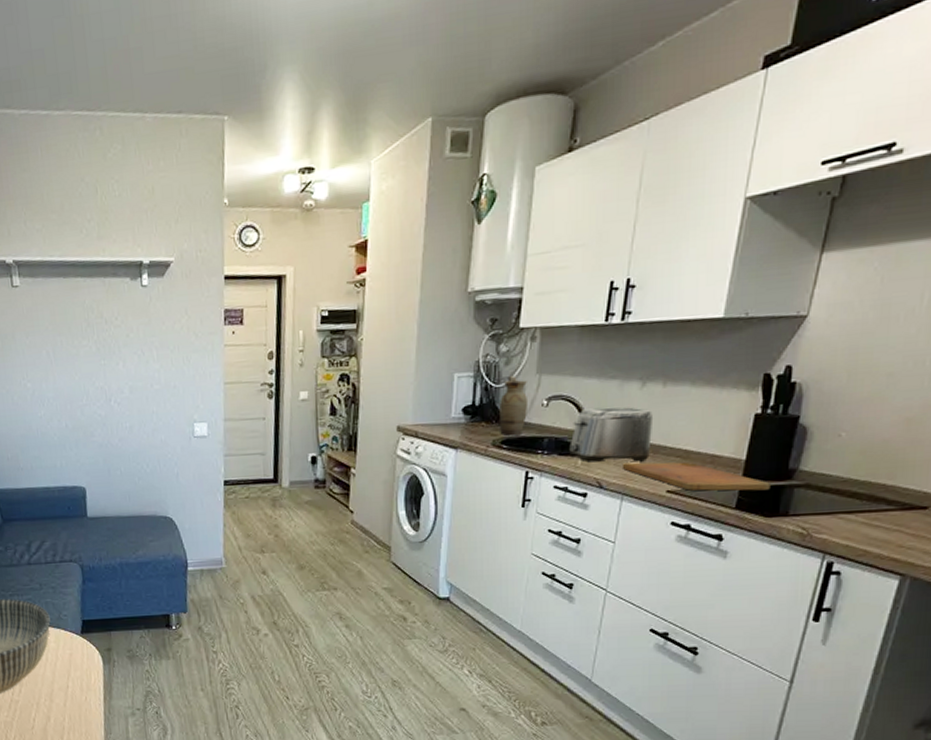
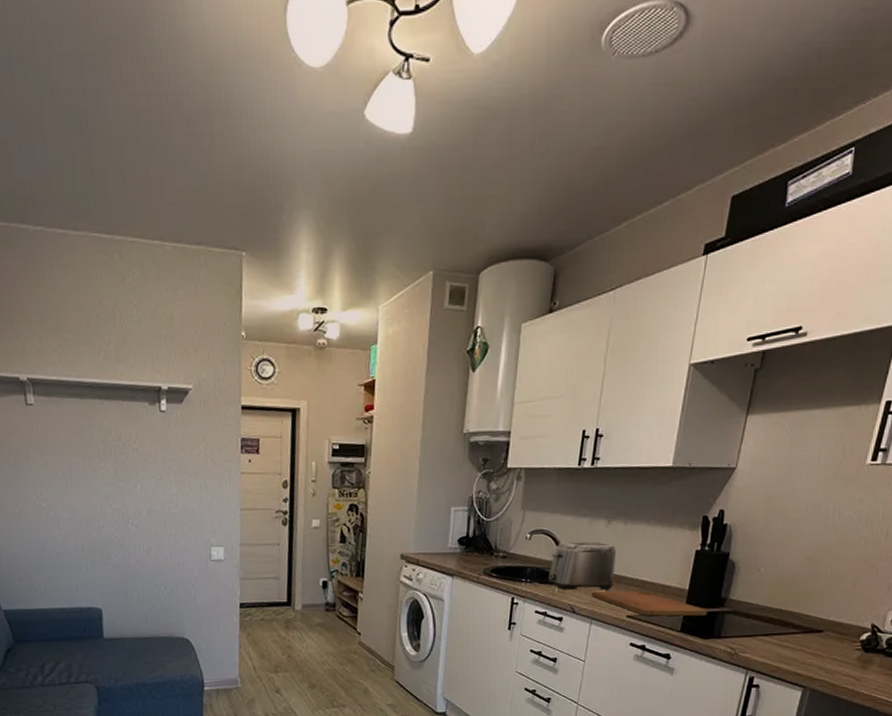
ceramic jug: present [498,376,529,437] -> none [489,511,515,566]

